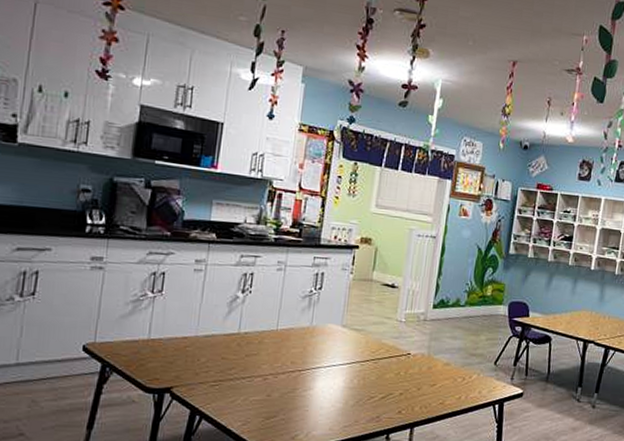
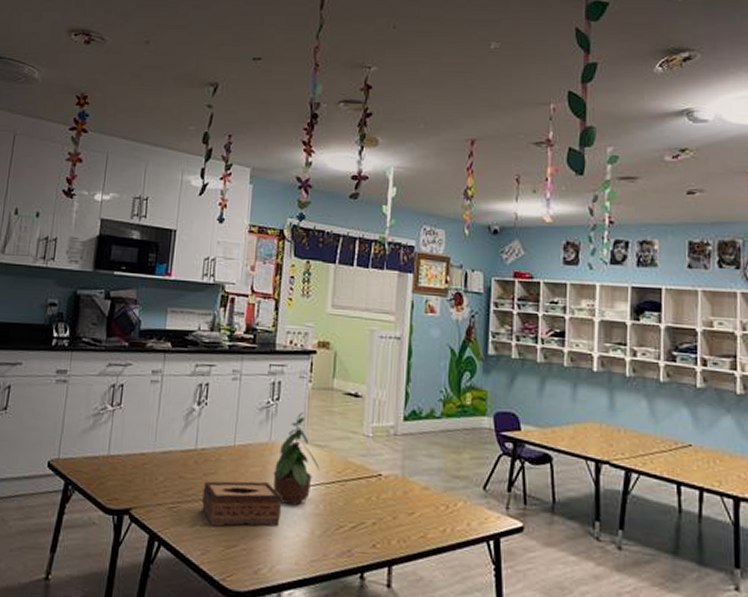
tissue box: none [243,361,320,401] -> present [202,481,282,527]
potted plant: none [312,300,356,381] -> present [273,412,320,506]

